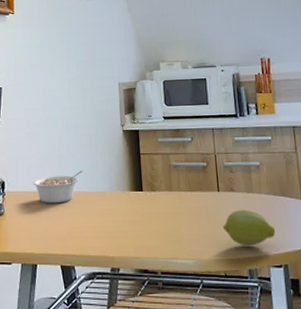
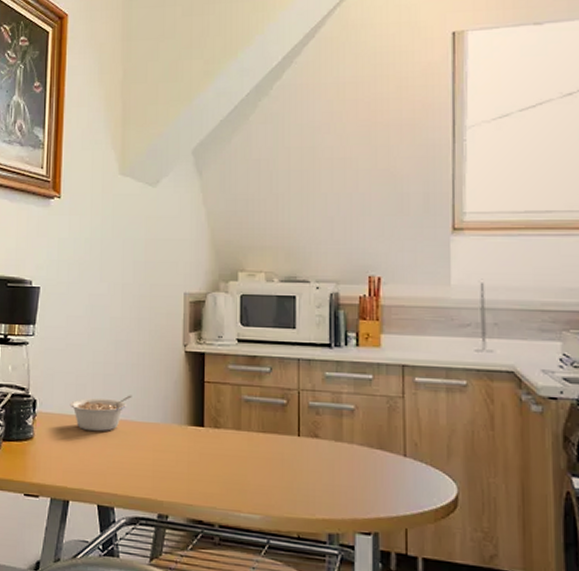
fruit: present [222,209,276,246] -> none [300,460,367,506]

